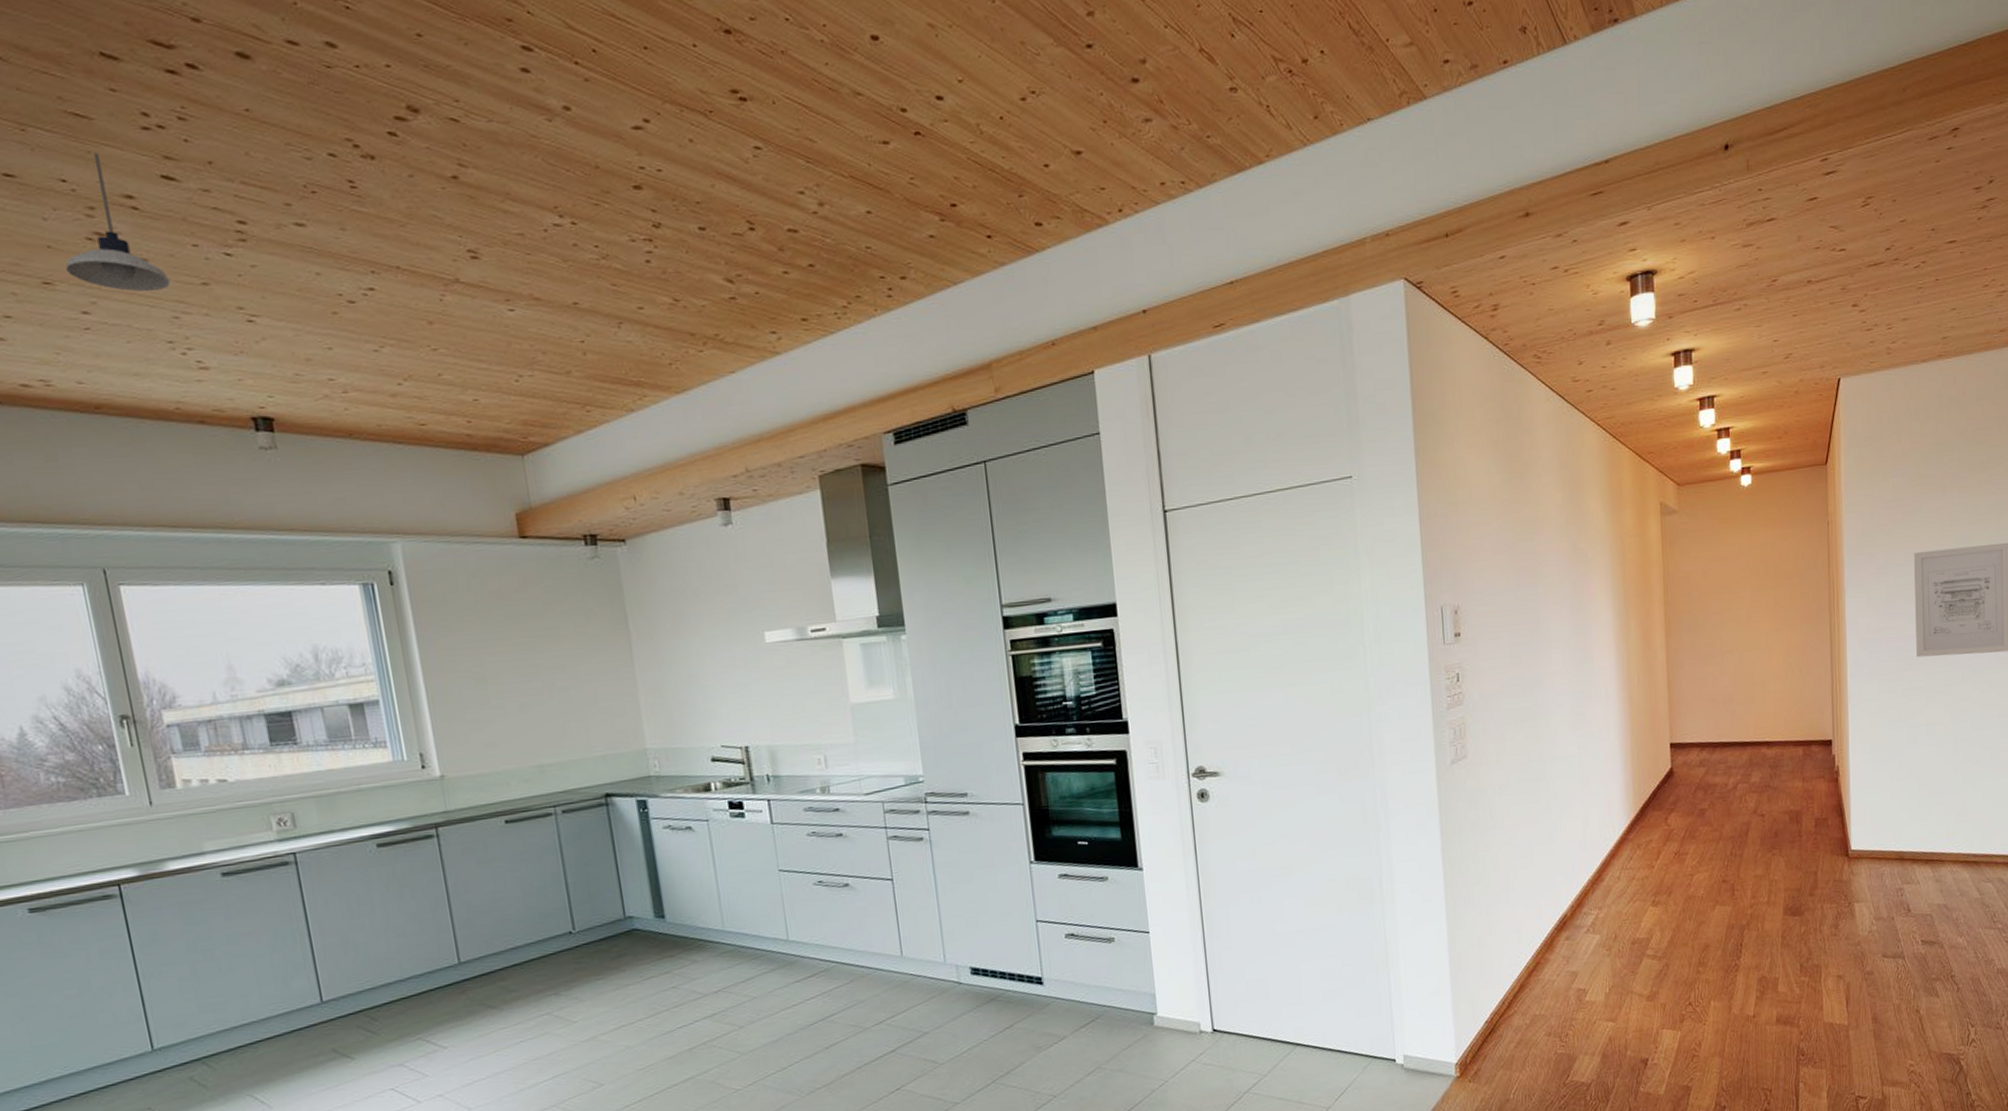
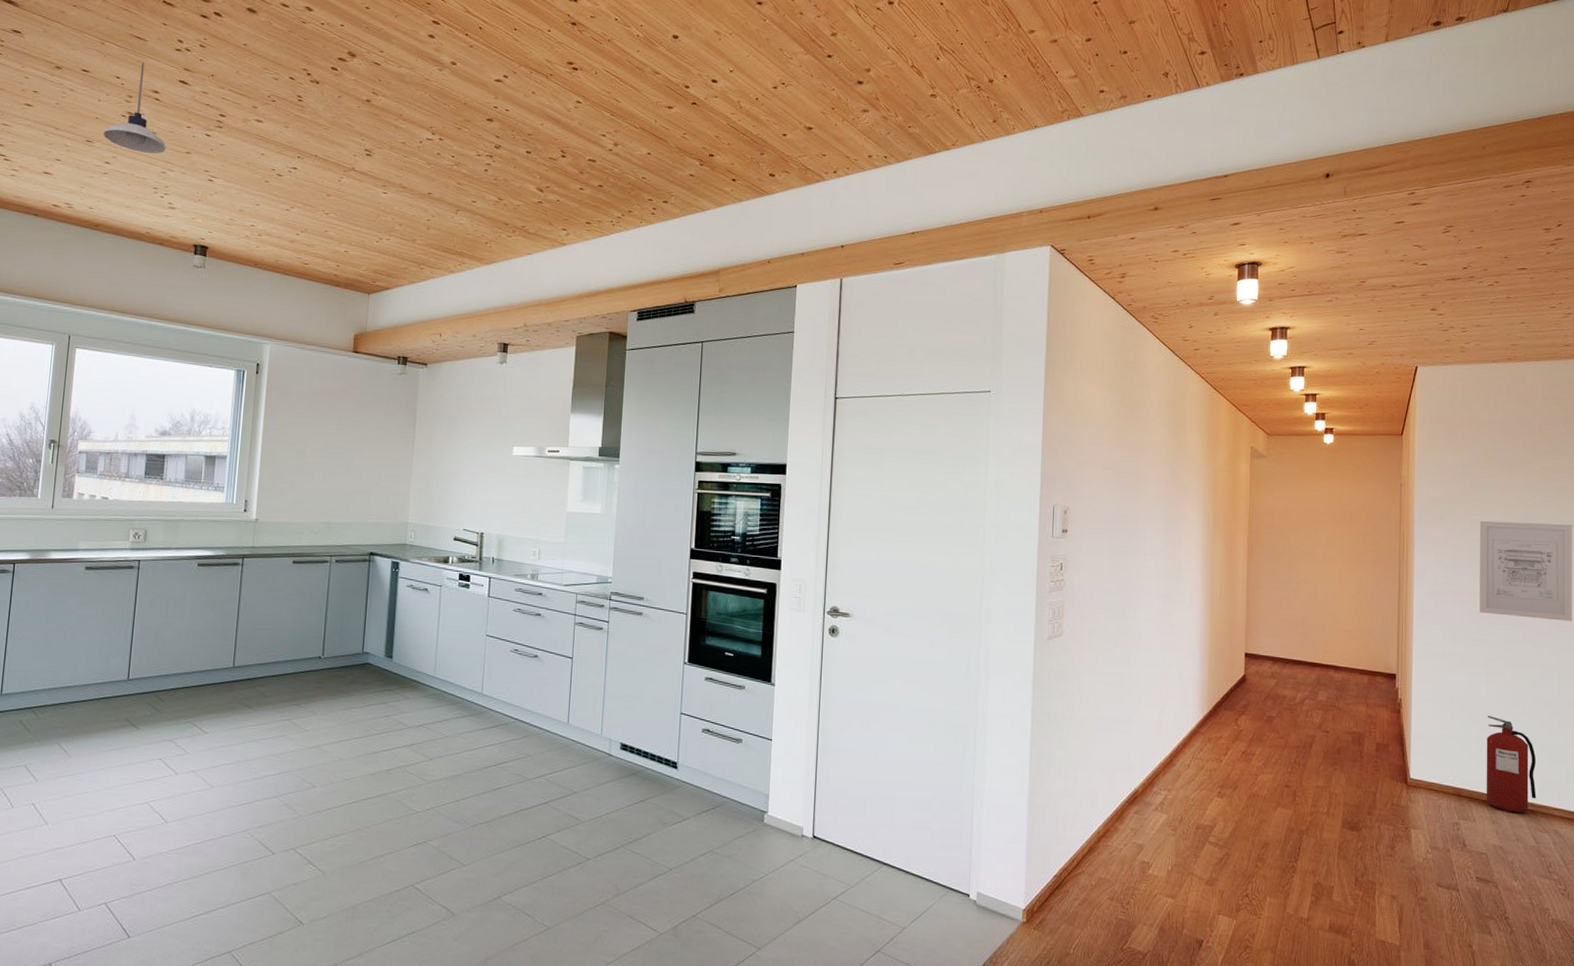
fire extinguisher: none [1927,768,1979,868] -> present [1486,716,1537,813]

